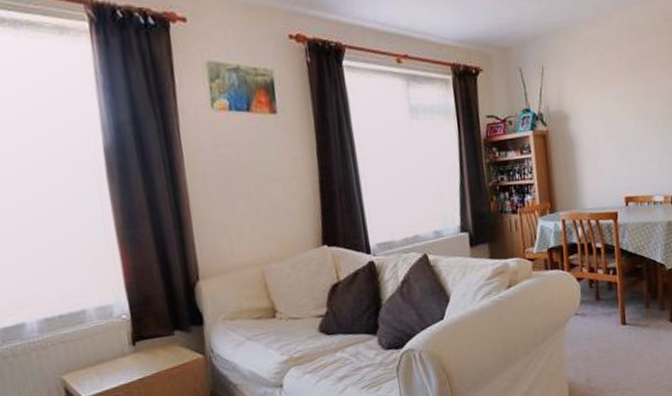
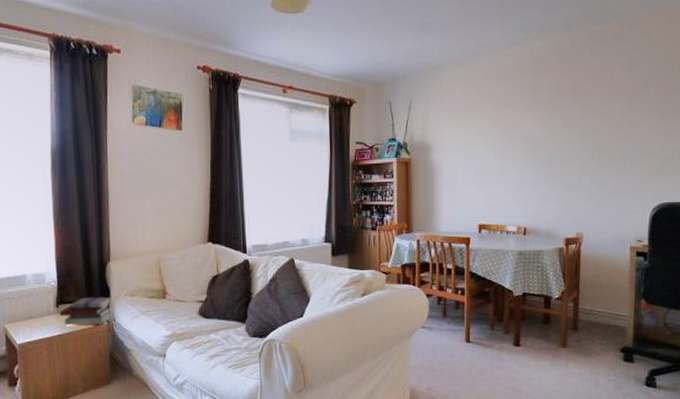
books: none [136,325,208,366] -> present [59,297,112,326]

